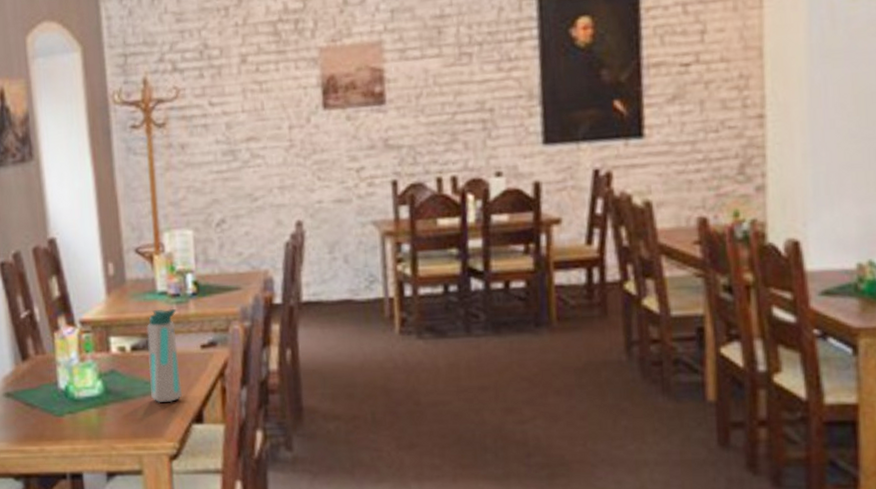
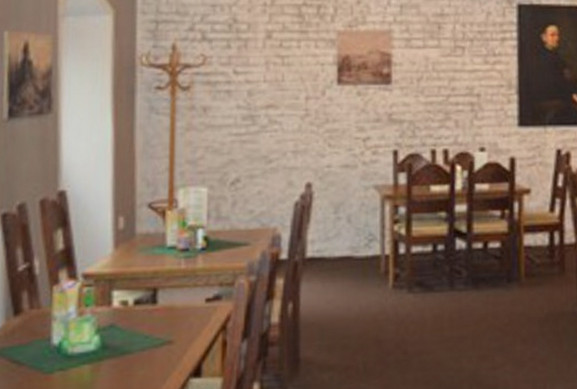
water bottle: present [146,309,183,403] -> none [150,263,185,358]

